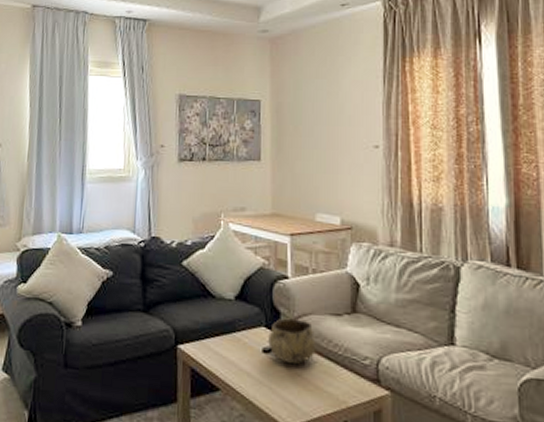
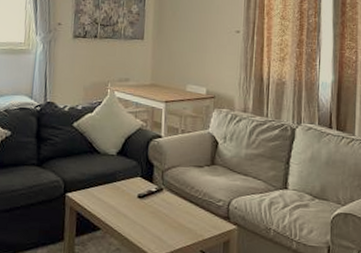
decorative bowl: present [268,318,316,365] -> none [142,169,181,207]

